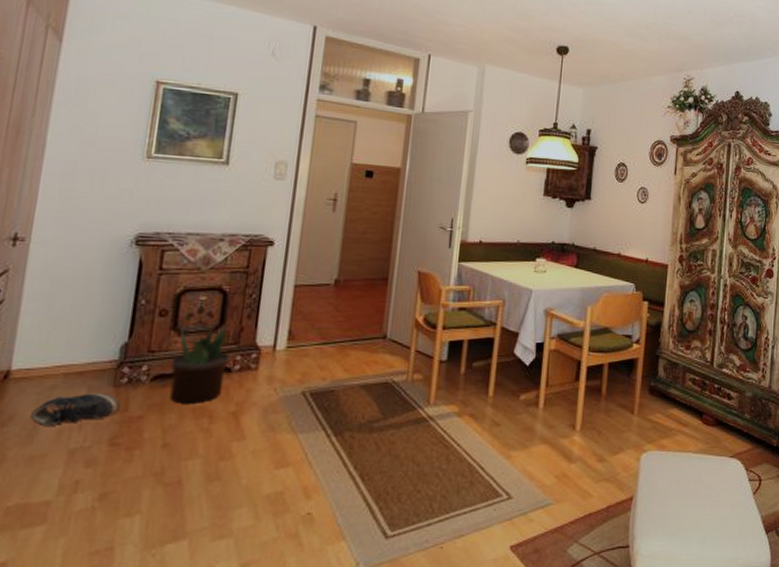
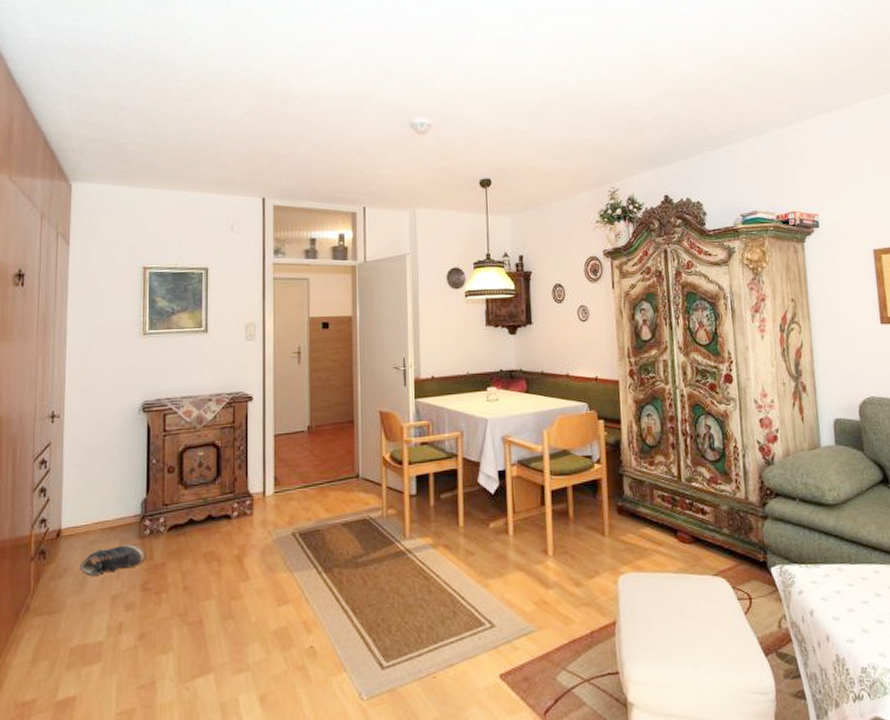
planter: present [169,323,229,403] -> none [182,476,228,550]

